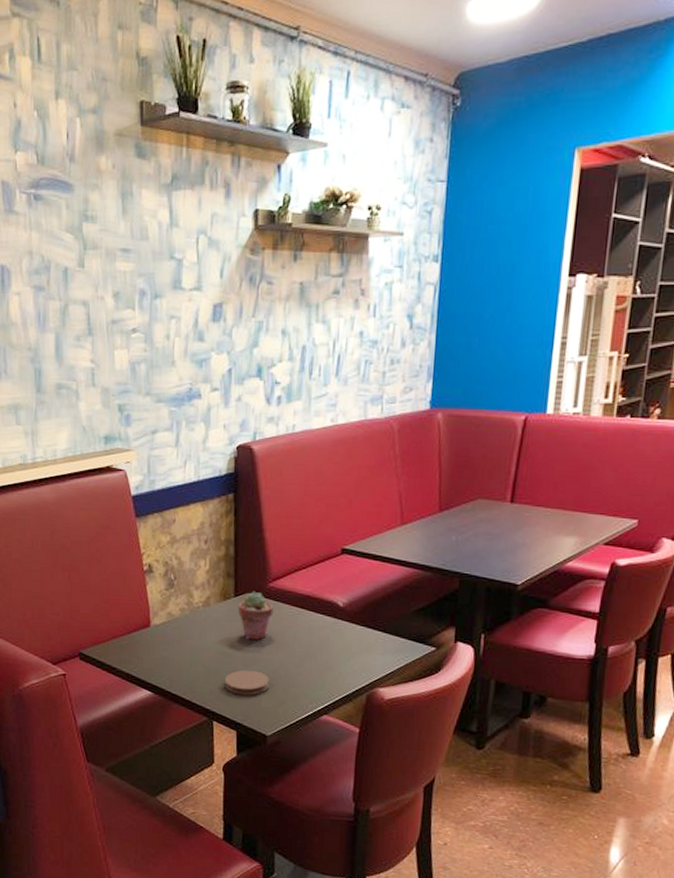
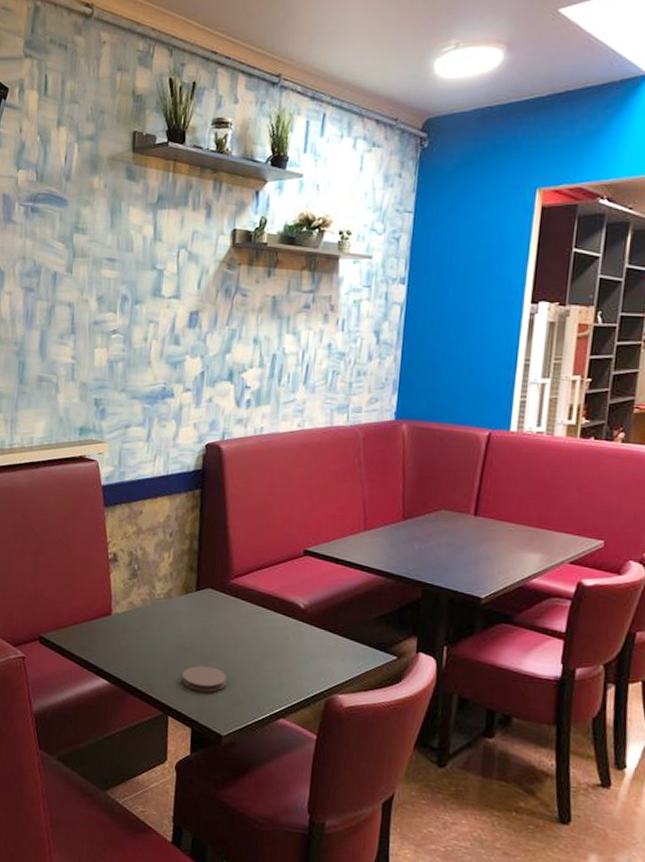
potted succulent: present [237,591,274,640] -> none [198,586,235,636]

